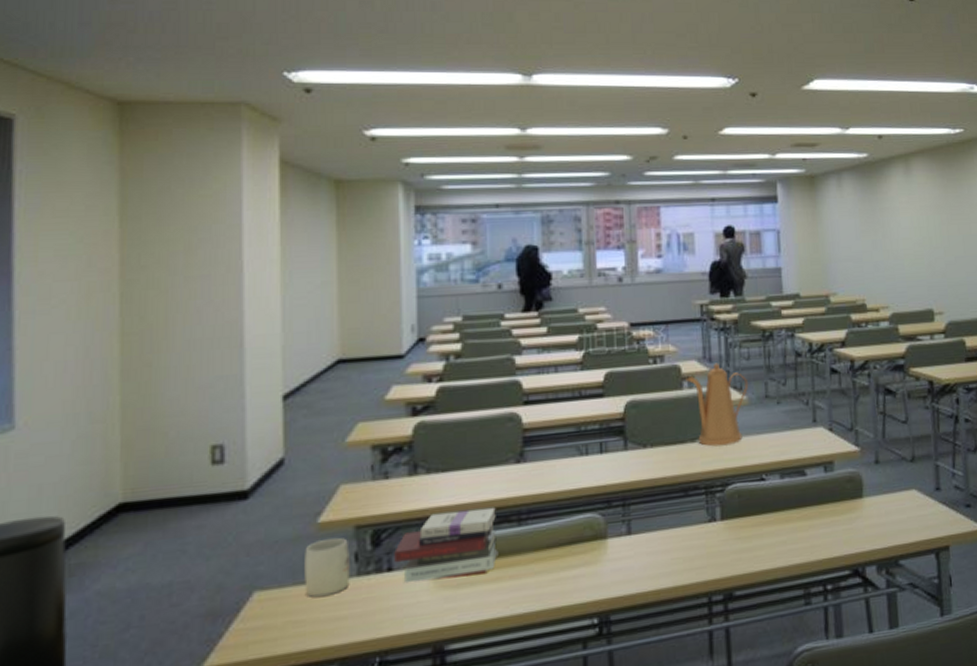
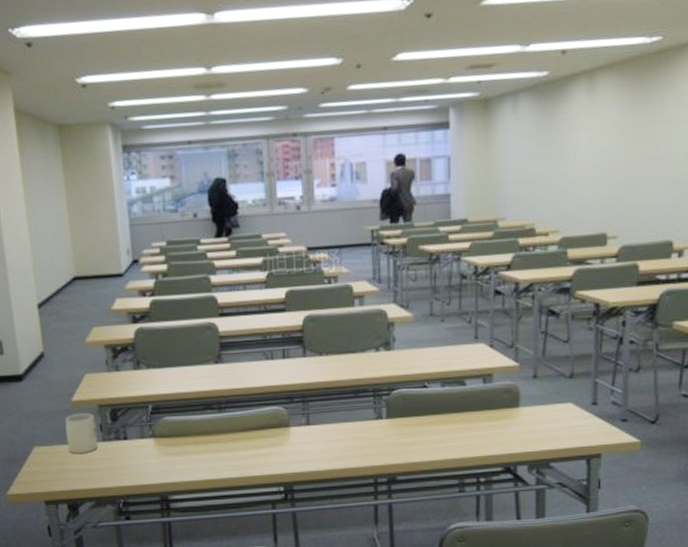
books: present [394,507,499,583] -> none [127,397,205,449]
coffee pot: present [686,363,749,447] -> none [357,283,415,358]

